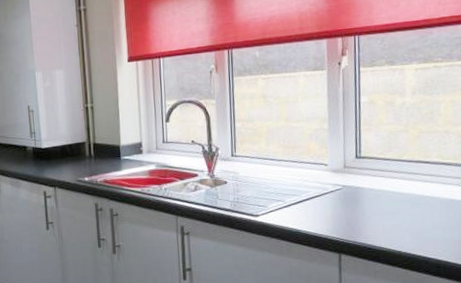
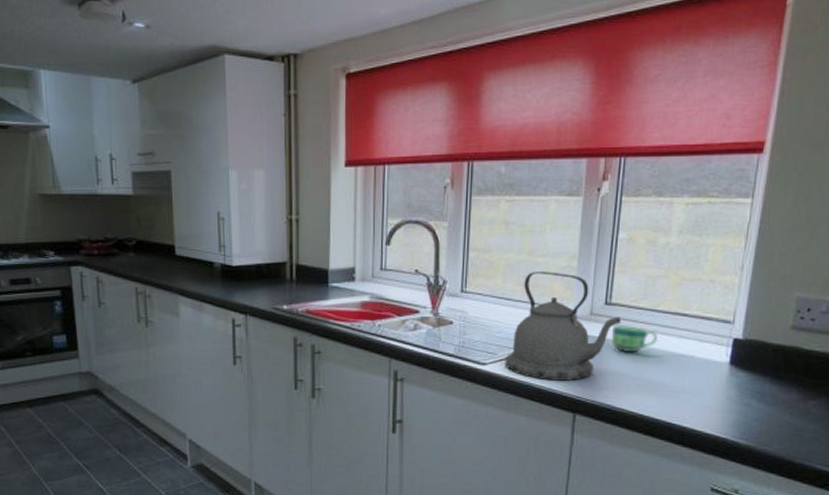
kettle: none [274,134,372,227] -> present [505,272,622,381]
cup: none [364,175,406,198] -> present [611,326,658,353]

